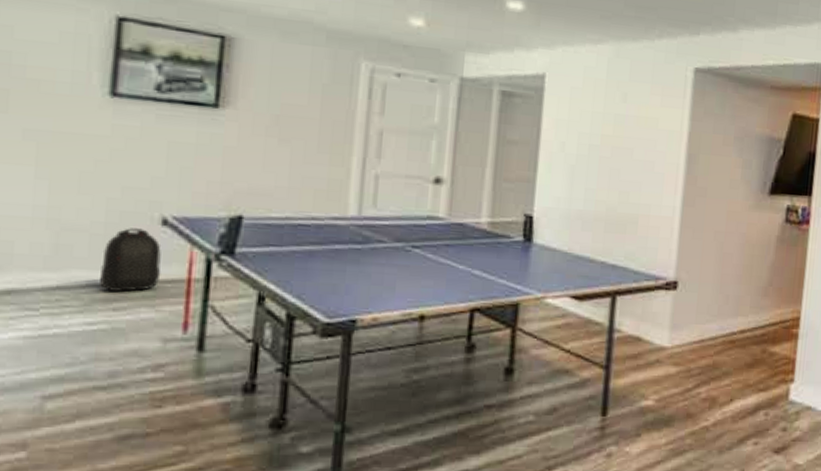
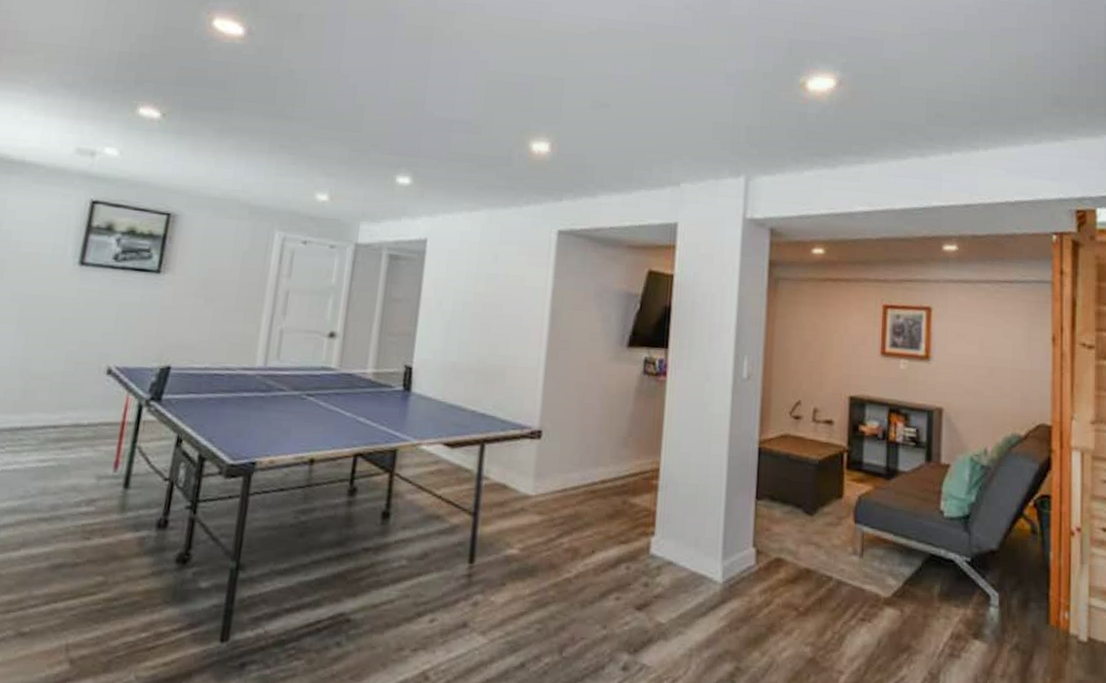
backpack: present [100,228,161,292] -> none [53,376,104,433]

